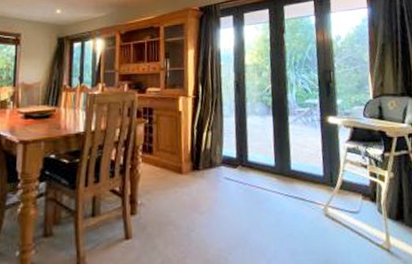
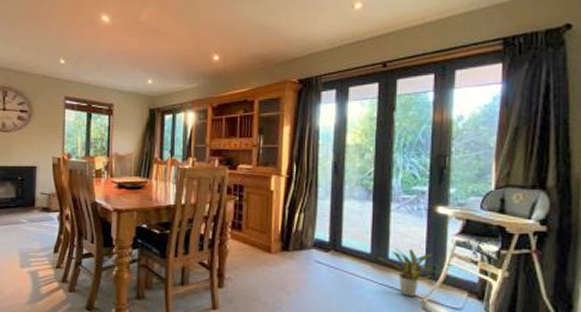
potted plant: none [282,159,339,205] -> present [378,249,442,297]

